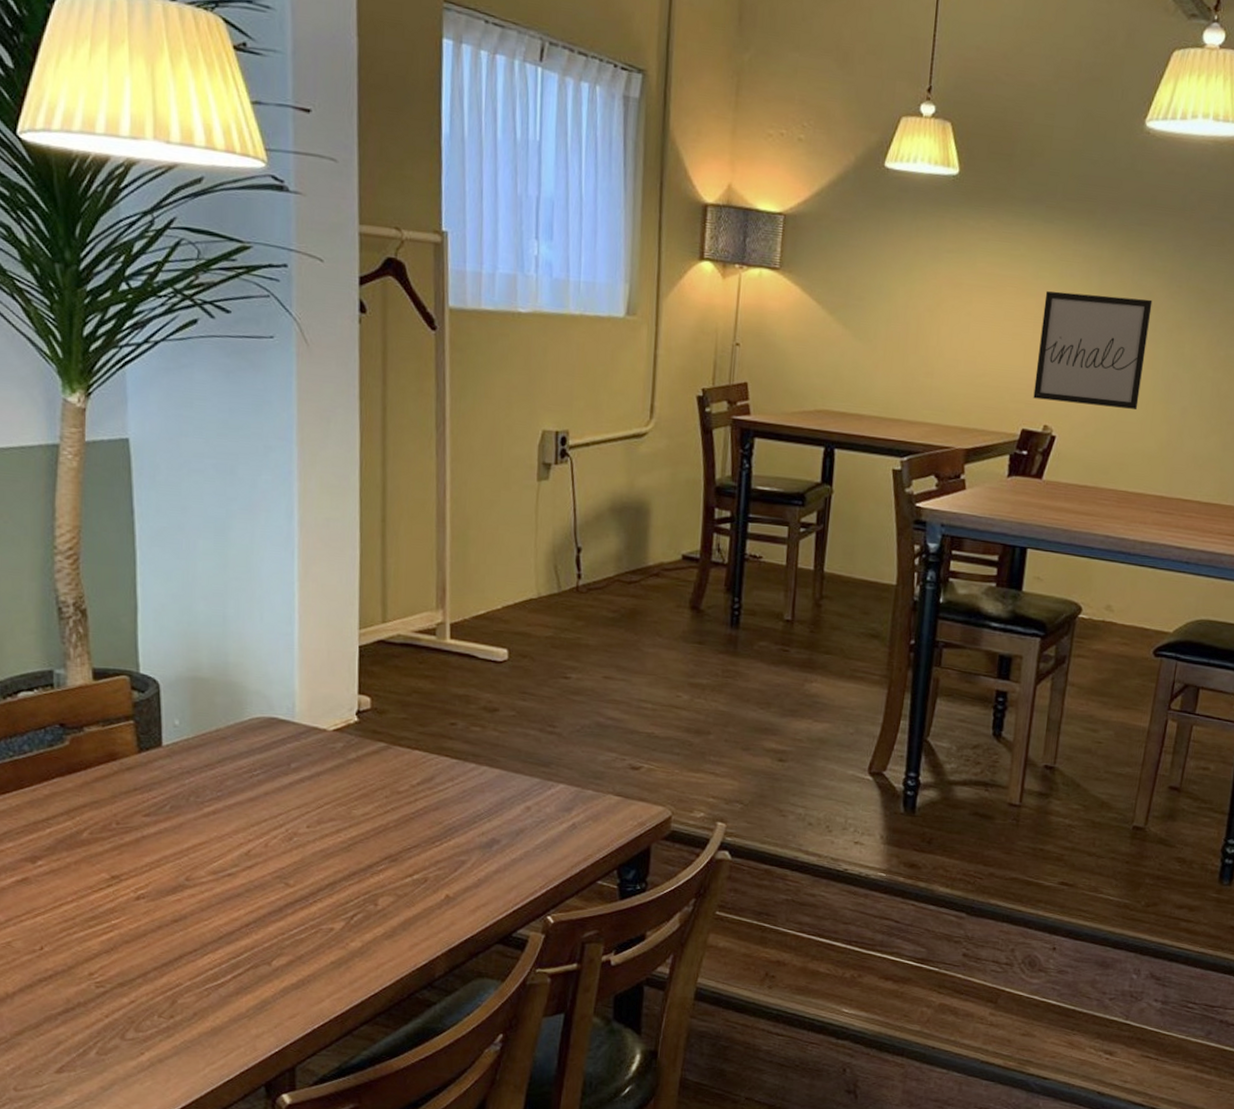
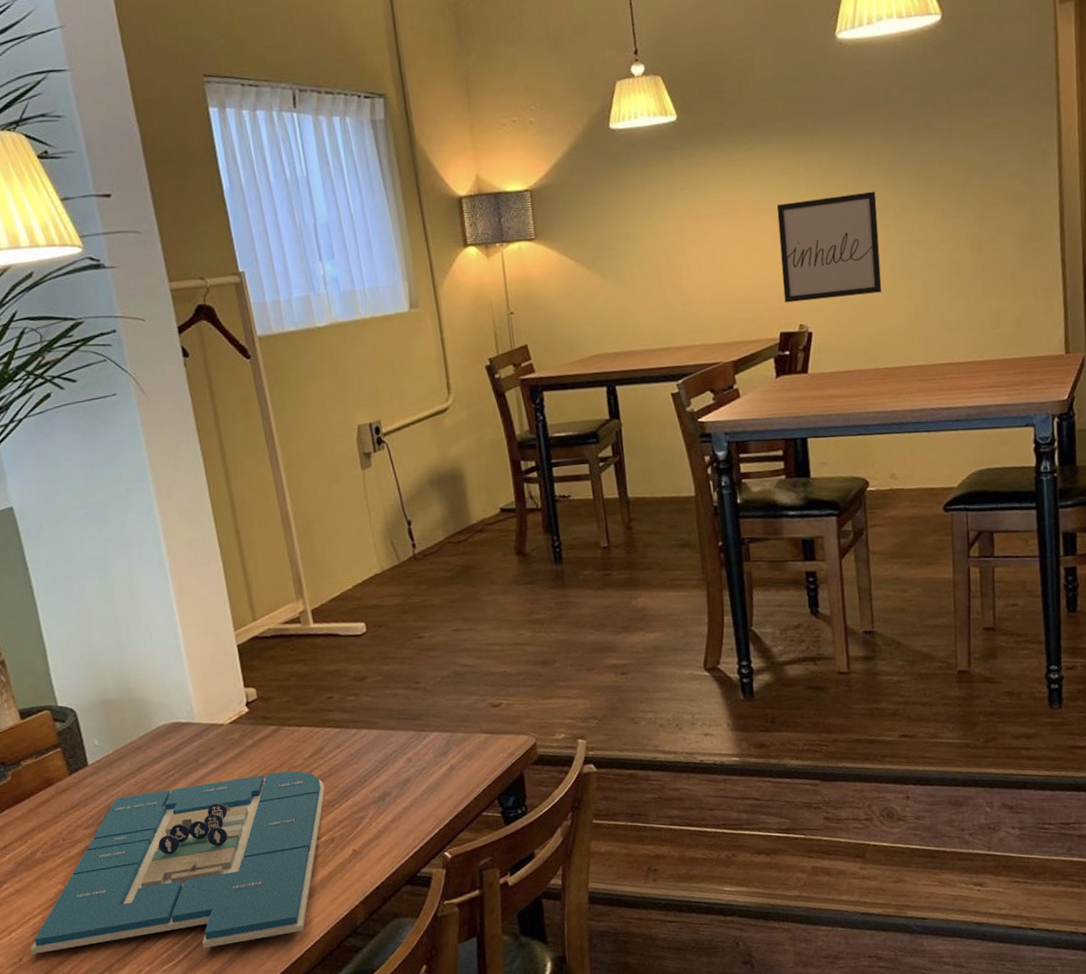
board game: none [55,788,428,974] -> present [30,771,325,955]

